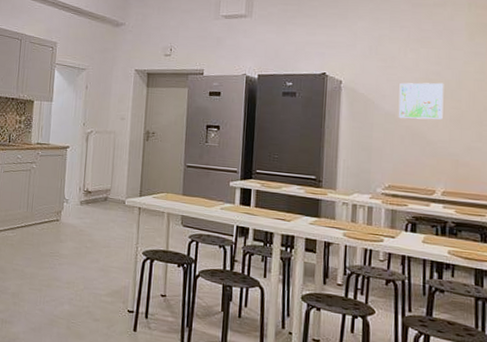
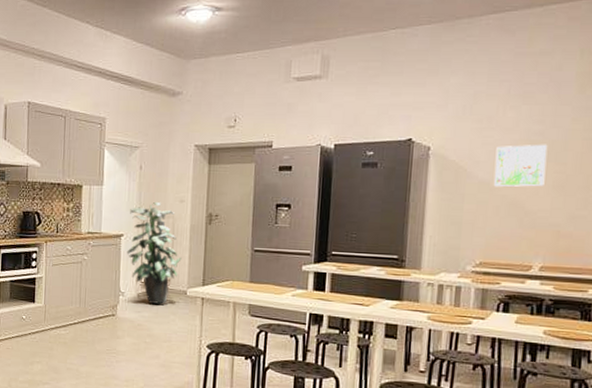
indoor plant: none [71,118,121,212] -> present [126,201,182,304]

